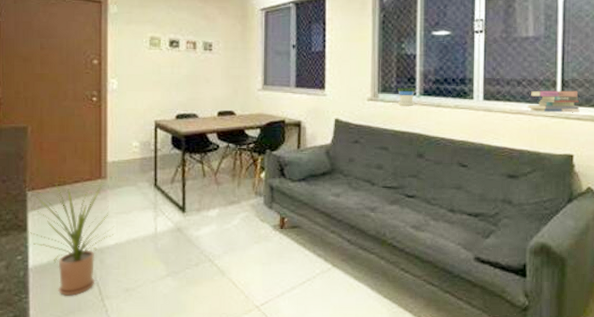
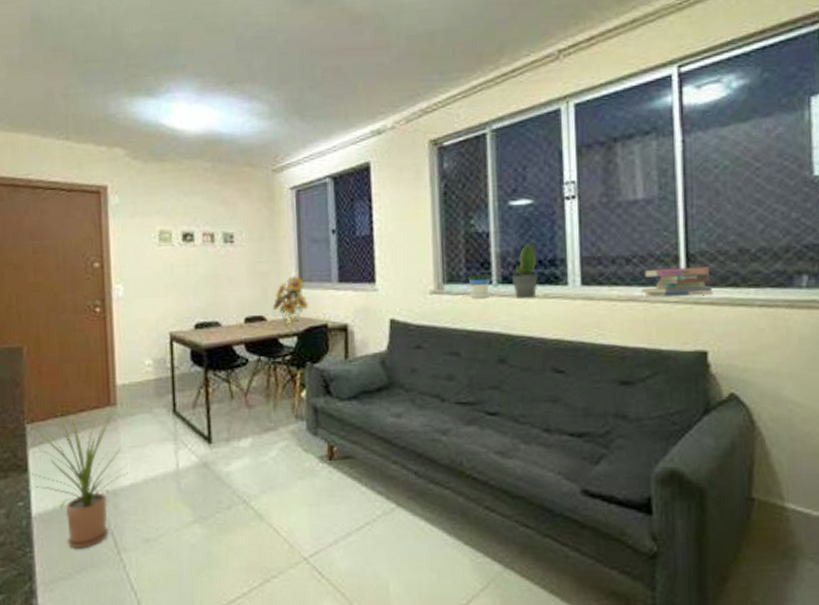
flower bouquet: none [241,80,270,118] -> present [272,275,308,324]
potted plant: none [431,65,451,109] -> present [511,243,538,300]

